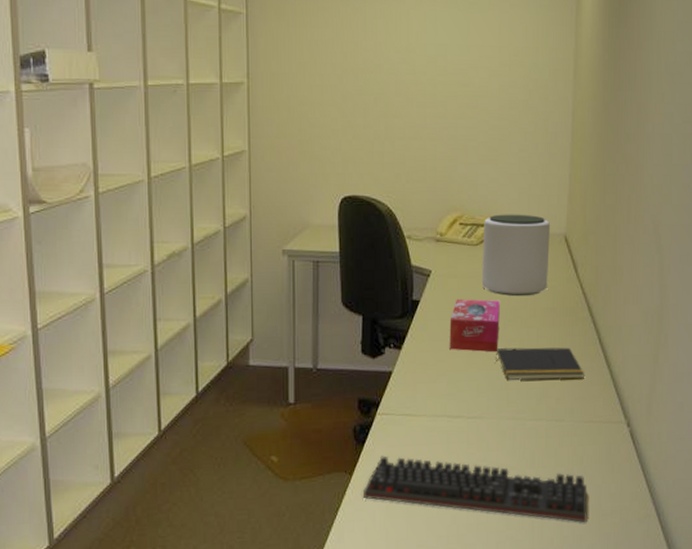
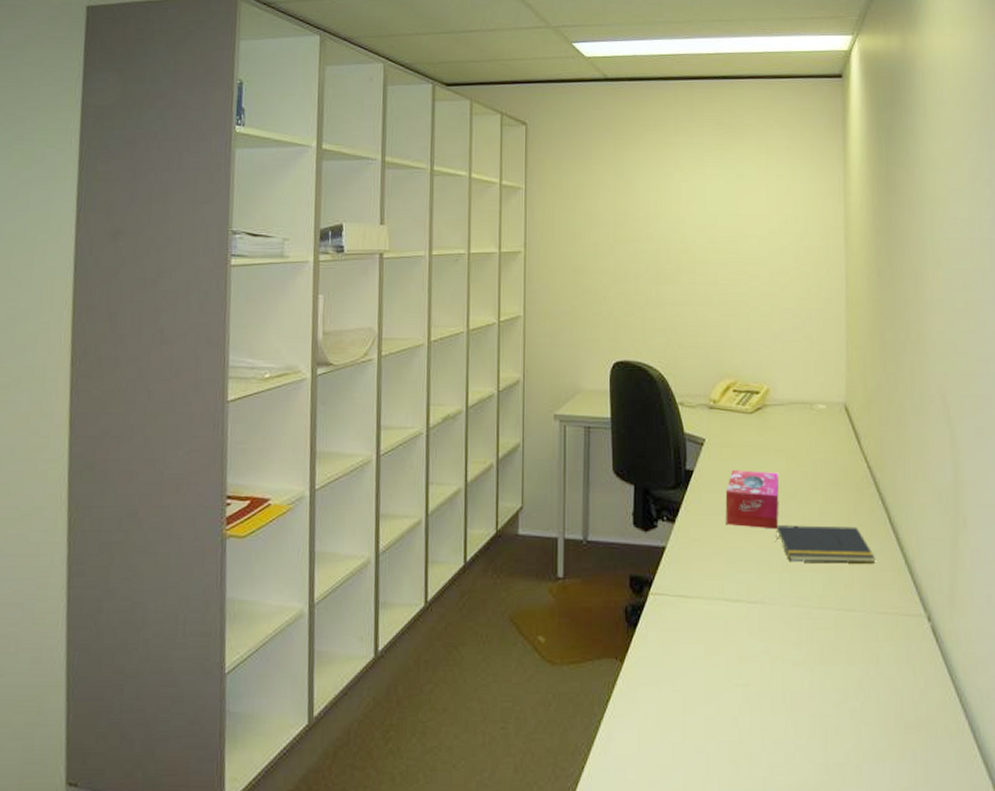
keyboard: present [364,455,588,523] -> none [636,641,890,736]
plant pot: present [481,214,550,297] -> none [757,381,829,469]

